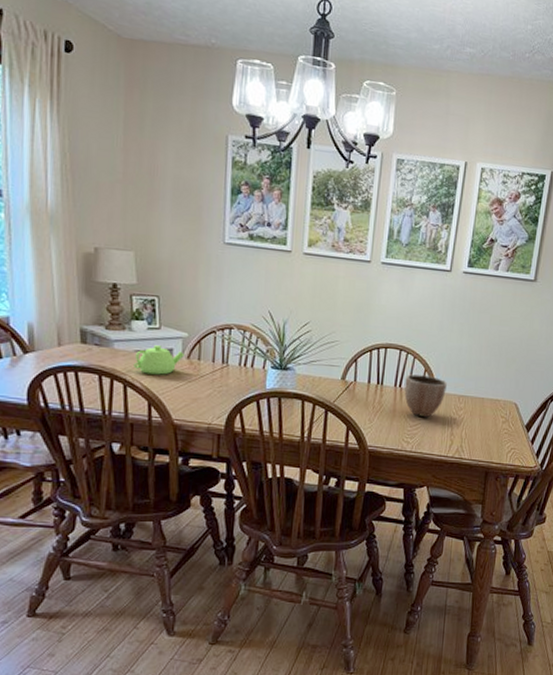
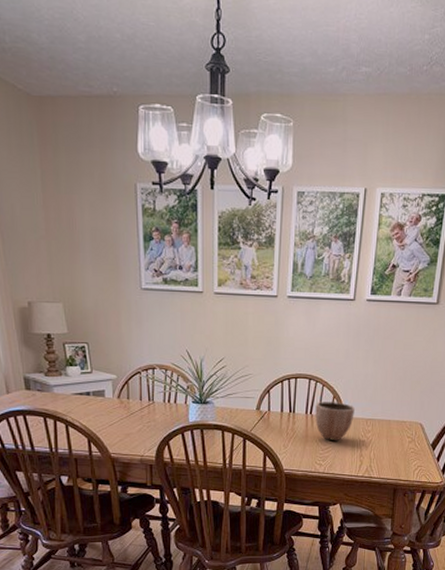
teapot: present [134,345,185,375] -> none [72,388,115,414]

